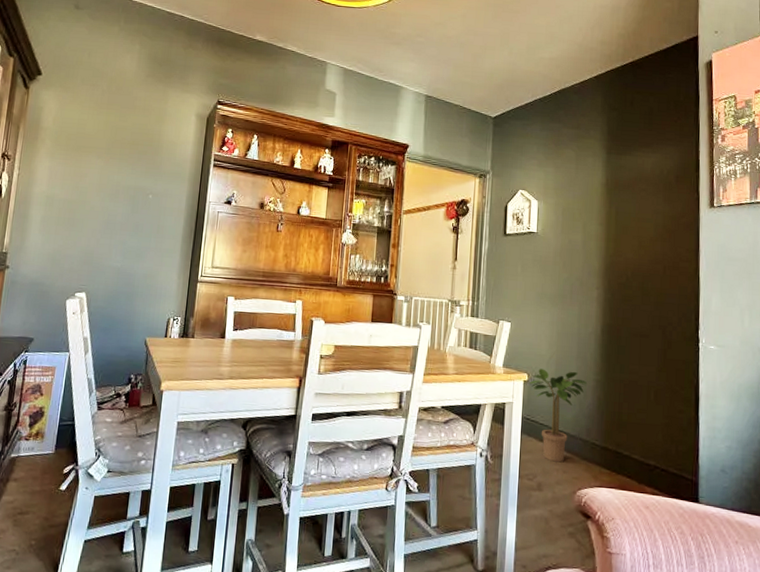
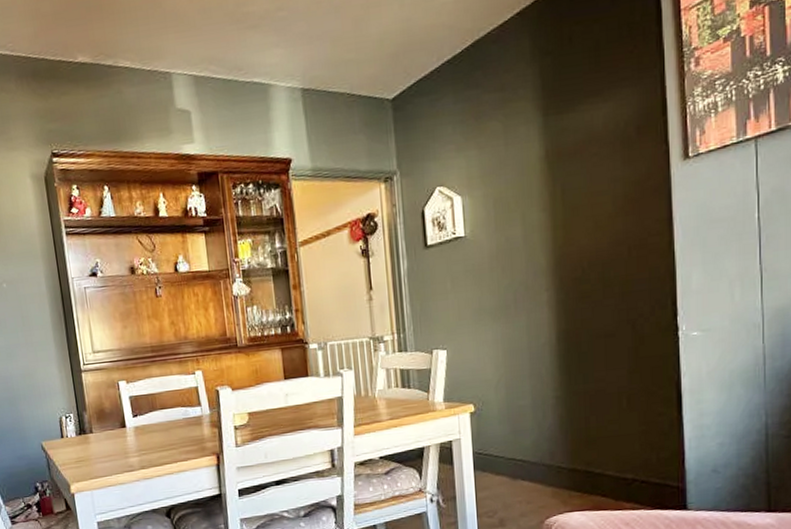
potted plant: present [528,368,587,463] -> none [476,391,545,494]

